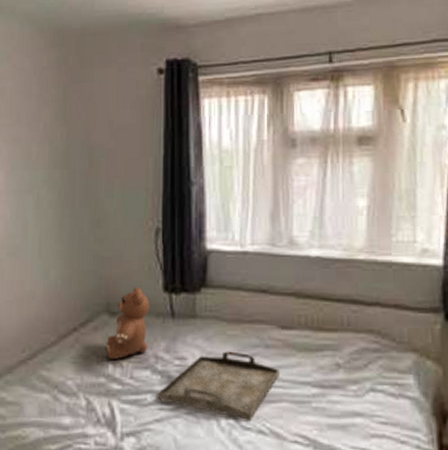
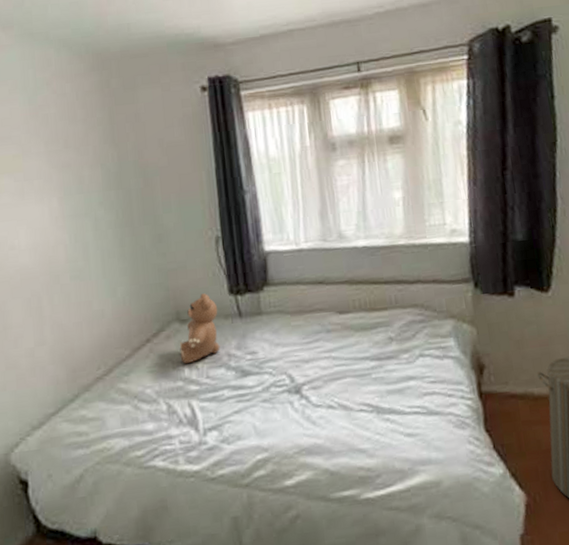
serving tray: present [157,351,279,420] -> none [233,339,342,399]

